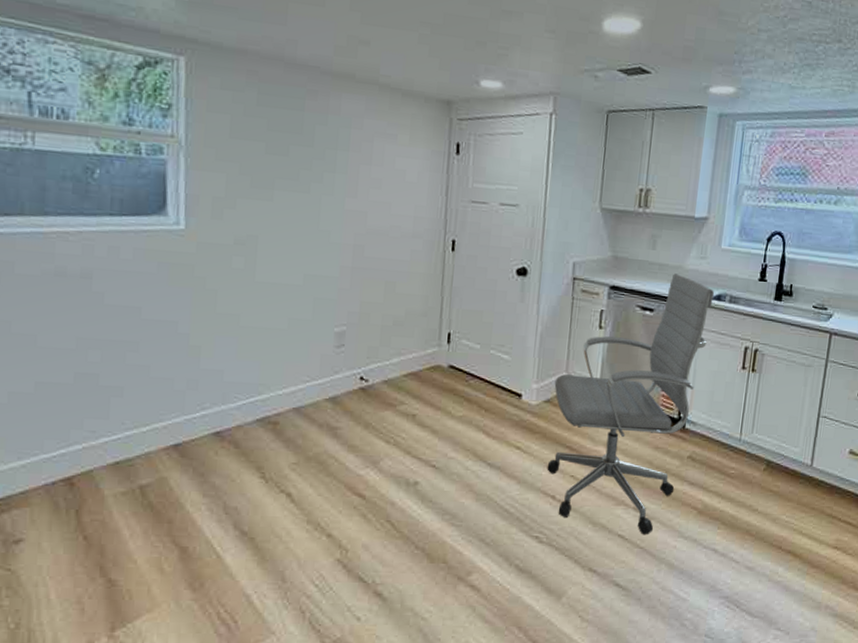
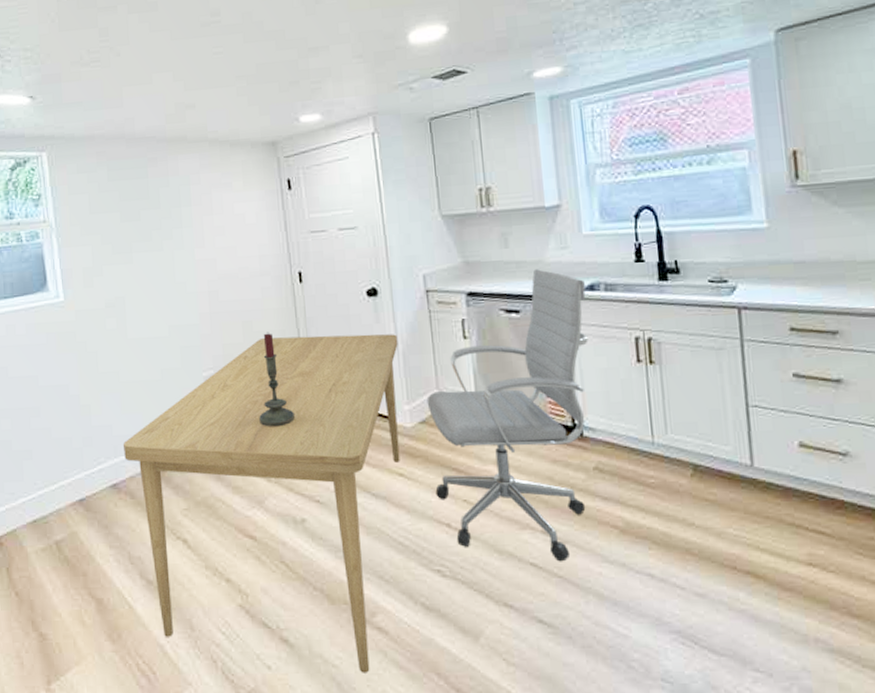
dining table: none [233,301,539,626] -> present [122,334,400,673]
candle: none [387,295,424,391] -> present [259,331,295,427]

